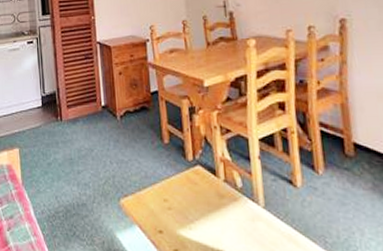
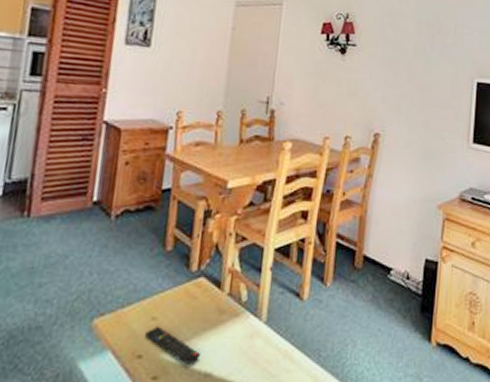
remote control: none [160,208,210,241] -> present [144,327,200,364]

